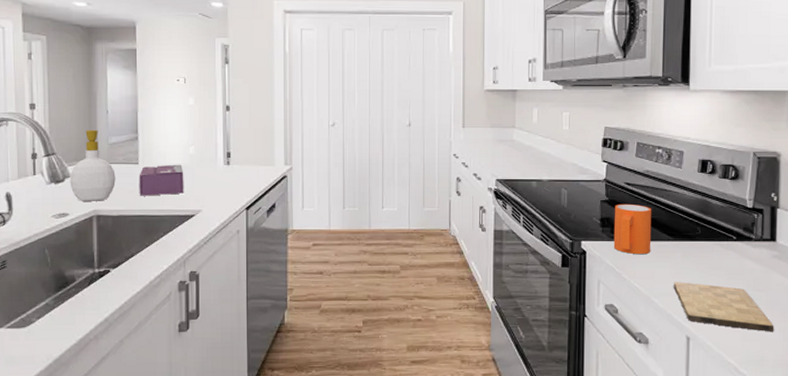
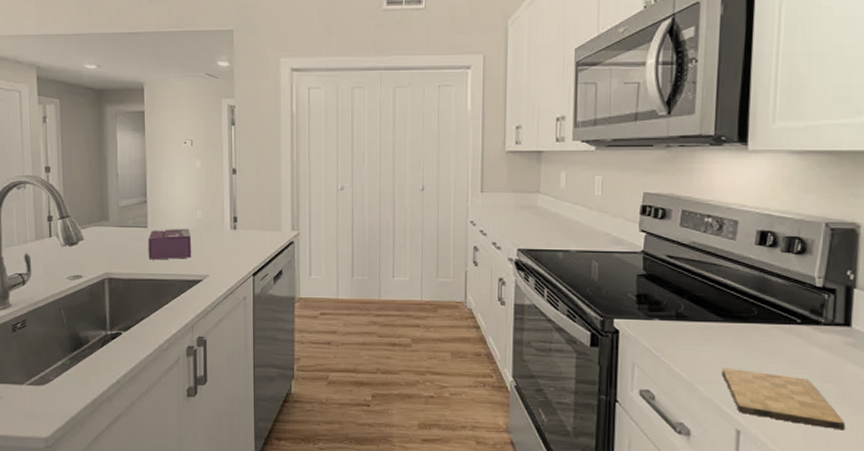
soap bottle: present [70,129,116,201] -> none [83,192,126,264]
mug: present [613,204,652,255] -> none [651,279,698,337]

